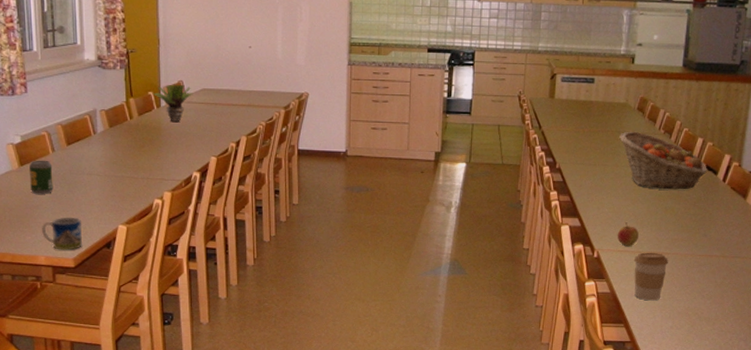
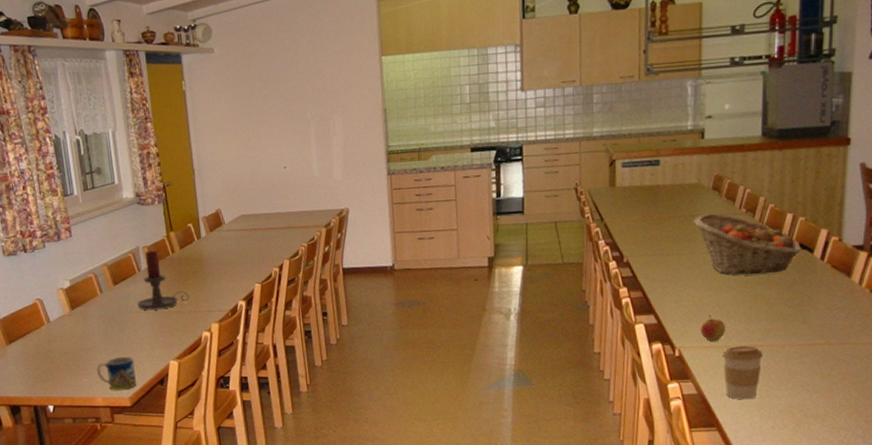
soda can: present [29,160,53,194] -> none [80,302,105,336]
candle holder: none [90,114,144,173] -> present [137,250,190,310]
potted plant: present [153,84,193,122] -> none [193,213,232,252]

